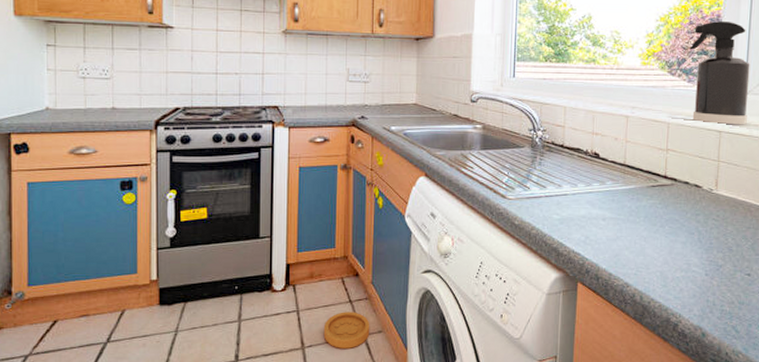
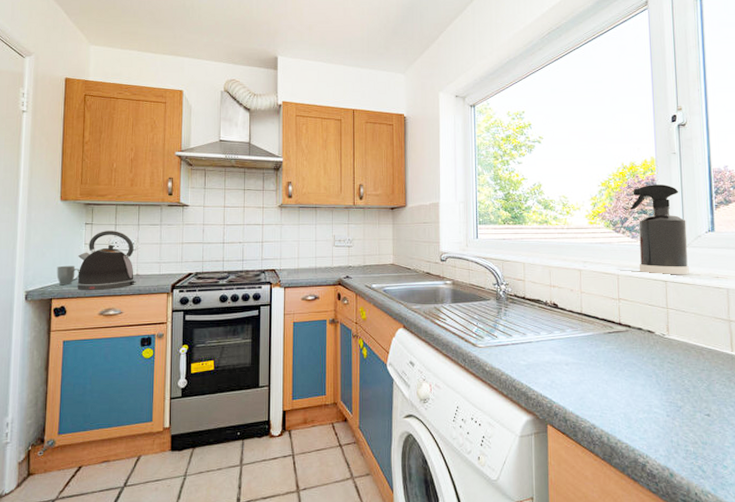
mug: none [14,94,43,118] -> present [56,265,80,286]
kettle: none [39,54,112,126] -> present [76,231,136,291]
pet bowl: present [323,312,370,348] -> none [316,455,359,491]

